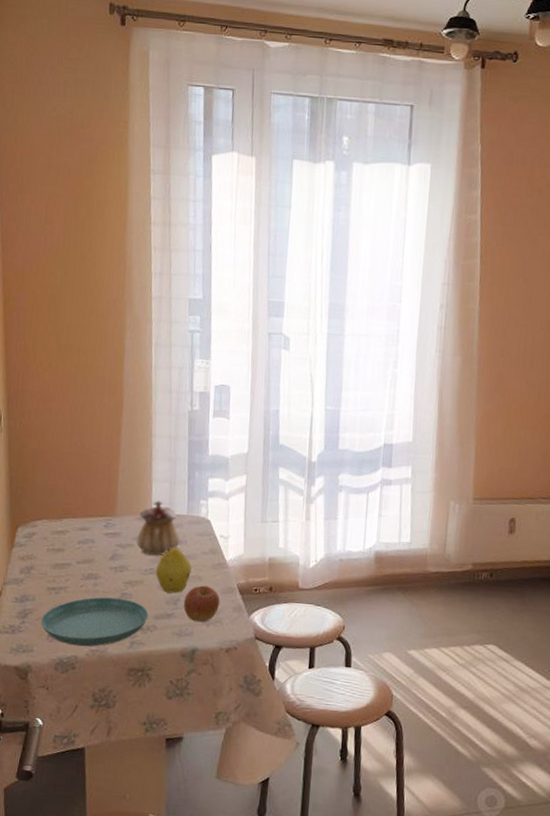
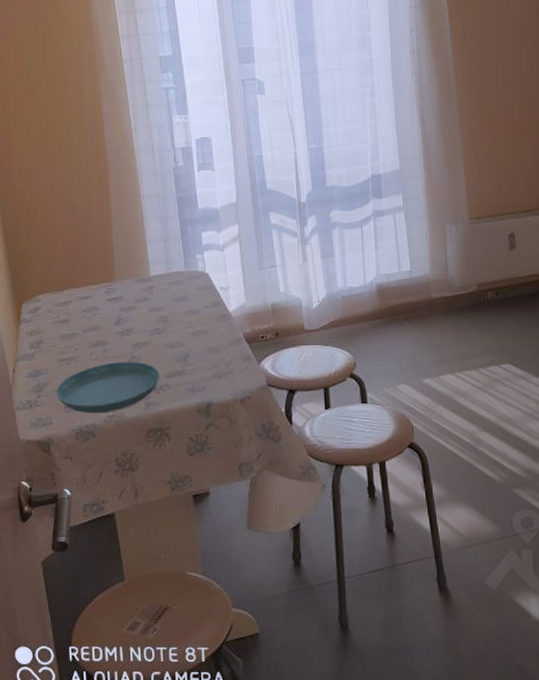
teapot: present [136,500,180,556] -> none [138,260,182,316]
fruit: present [155,547,192,594] -> none [161,305,196,351]
apple: present [184,585,220,623] -> none [193,339,229,376]

